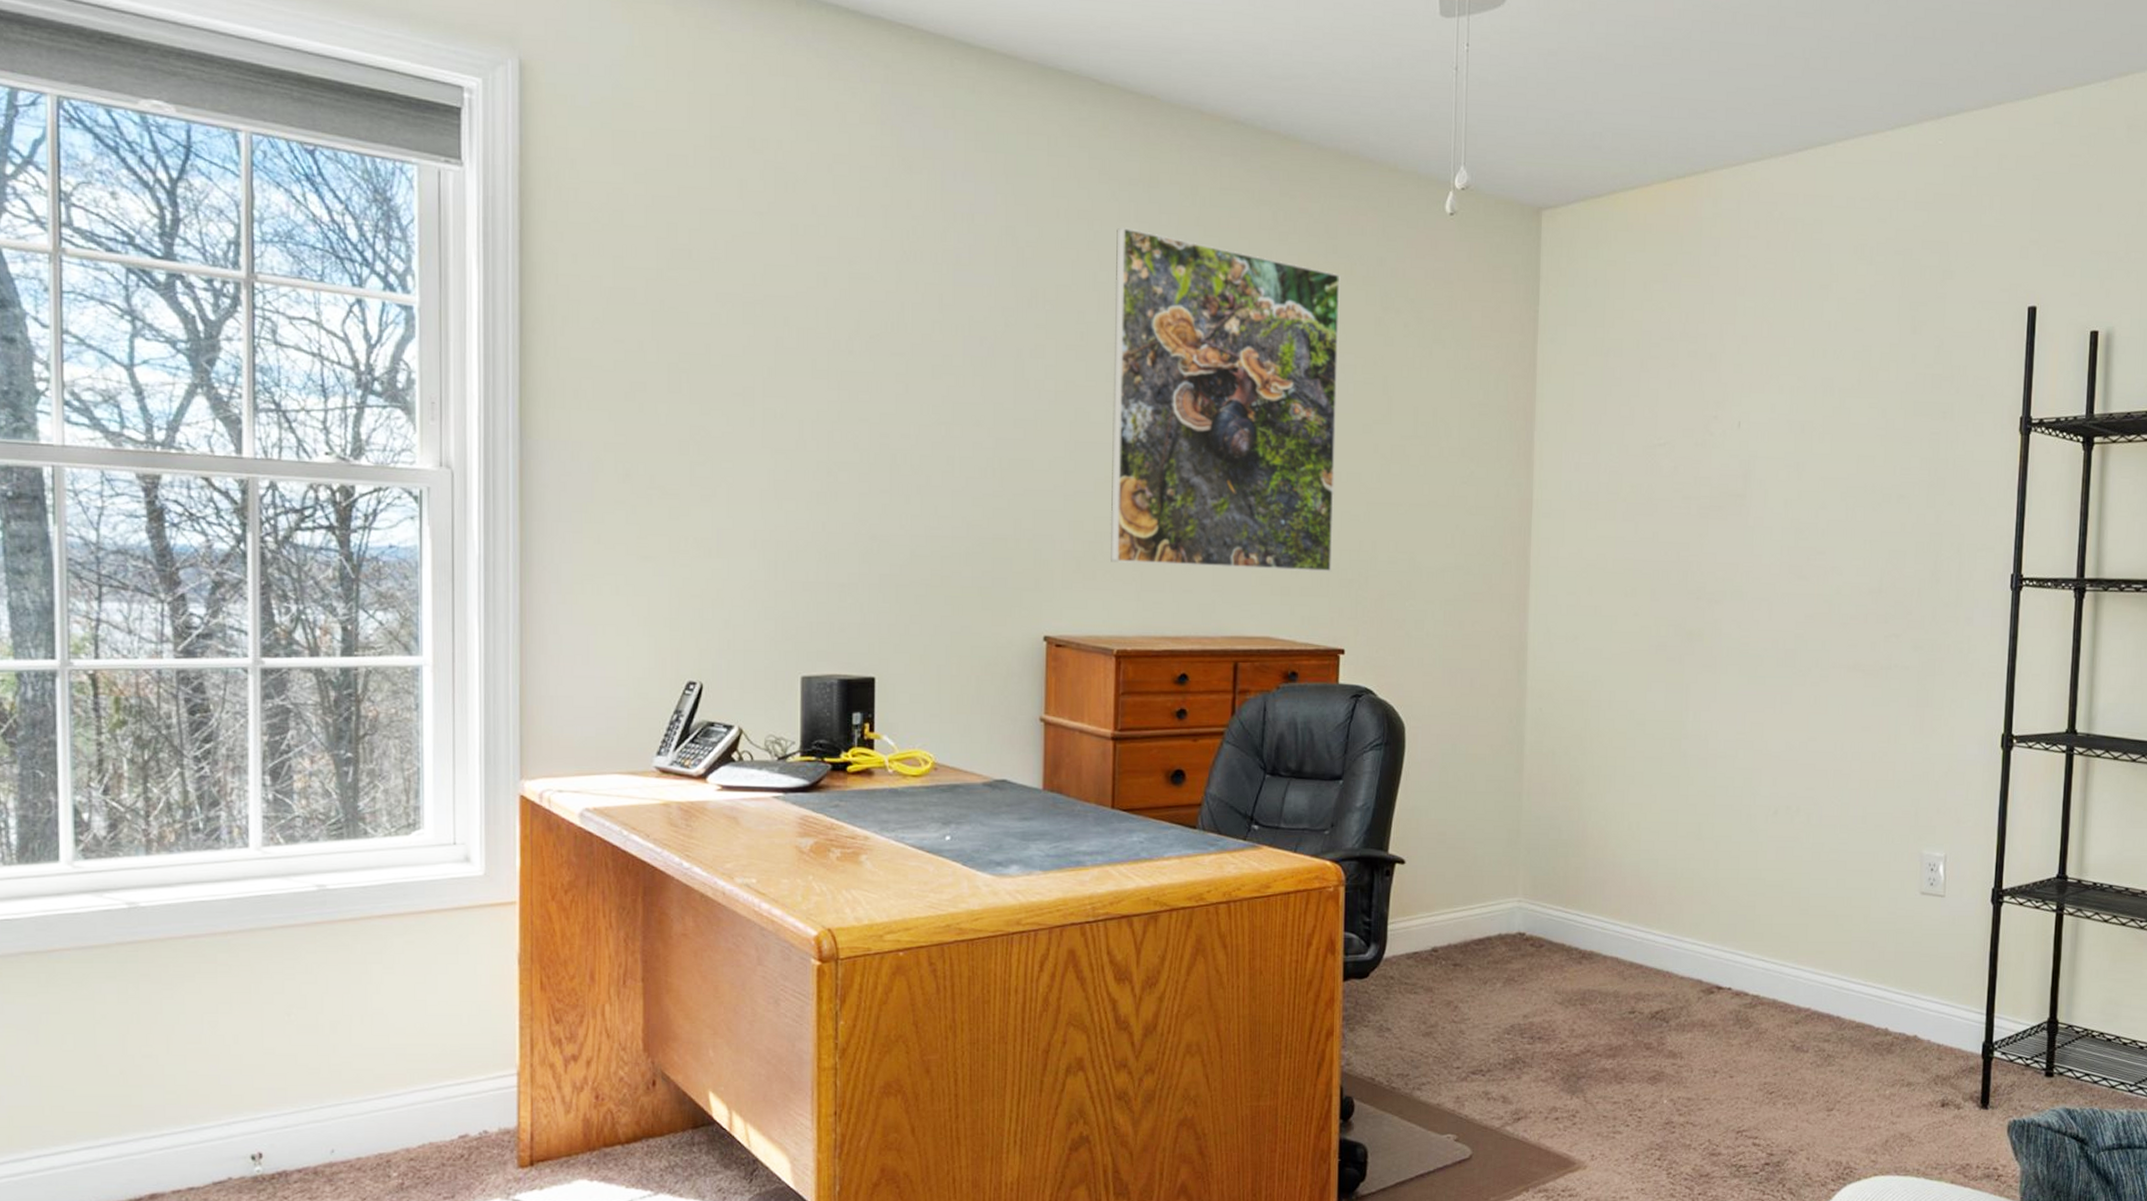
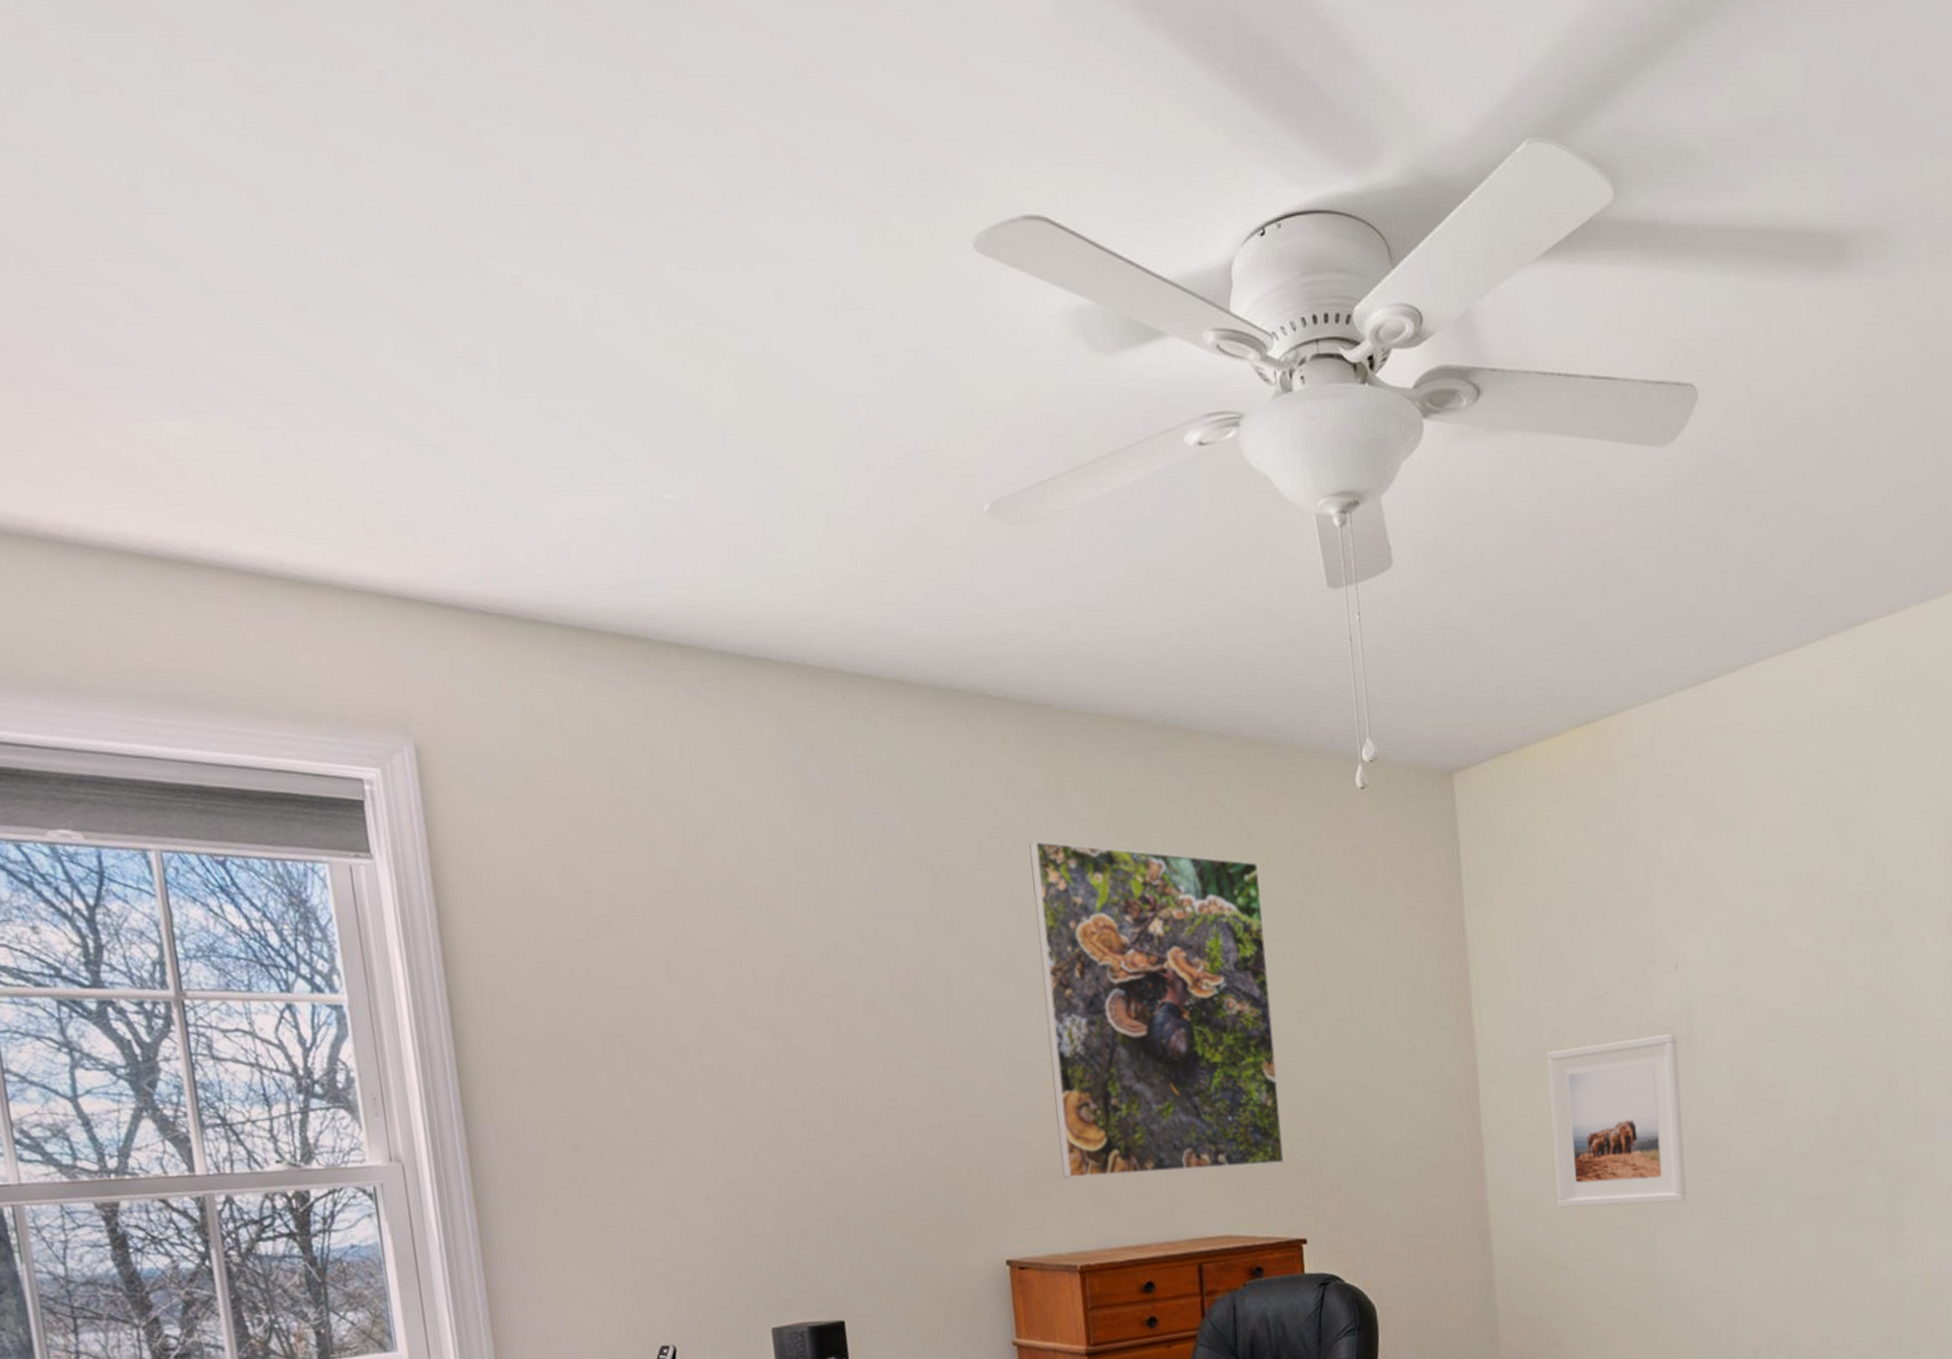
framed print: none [1596,489,1732,656] -> present [1547,1033,1687,1208]

